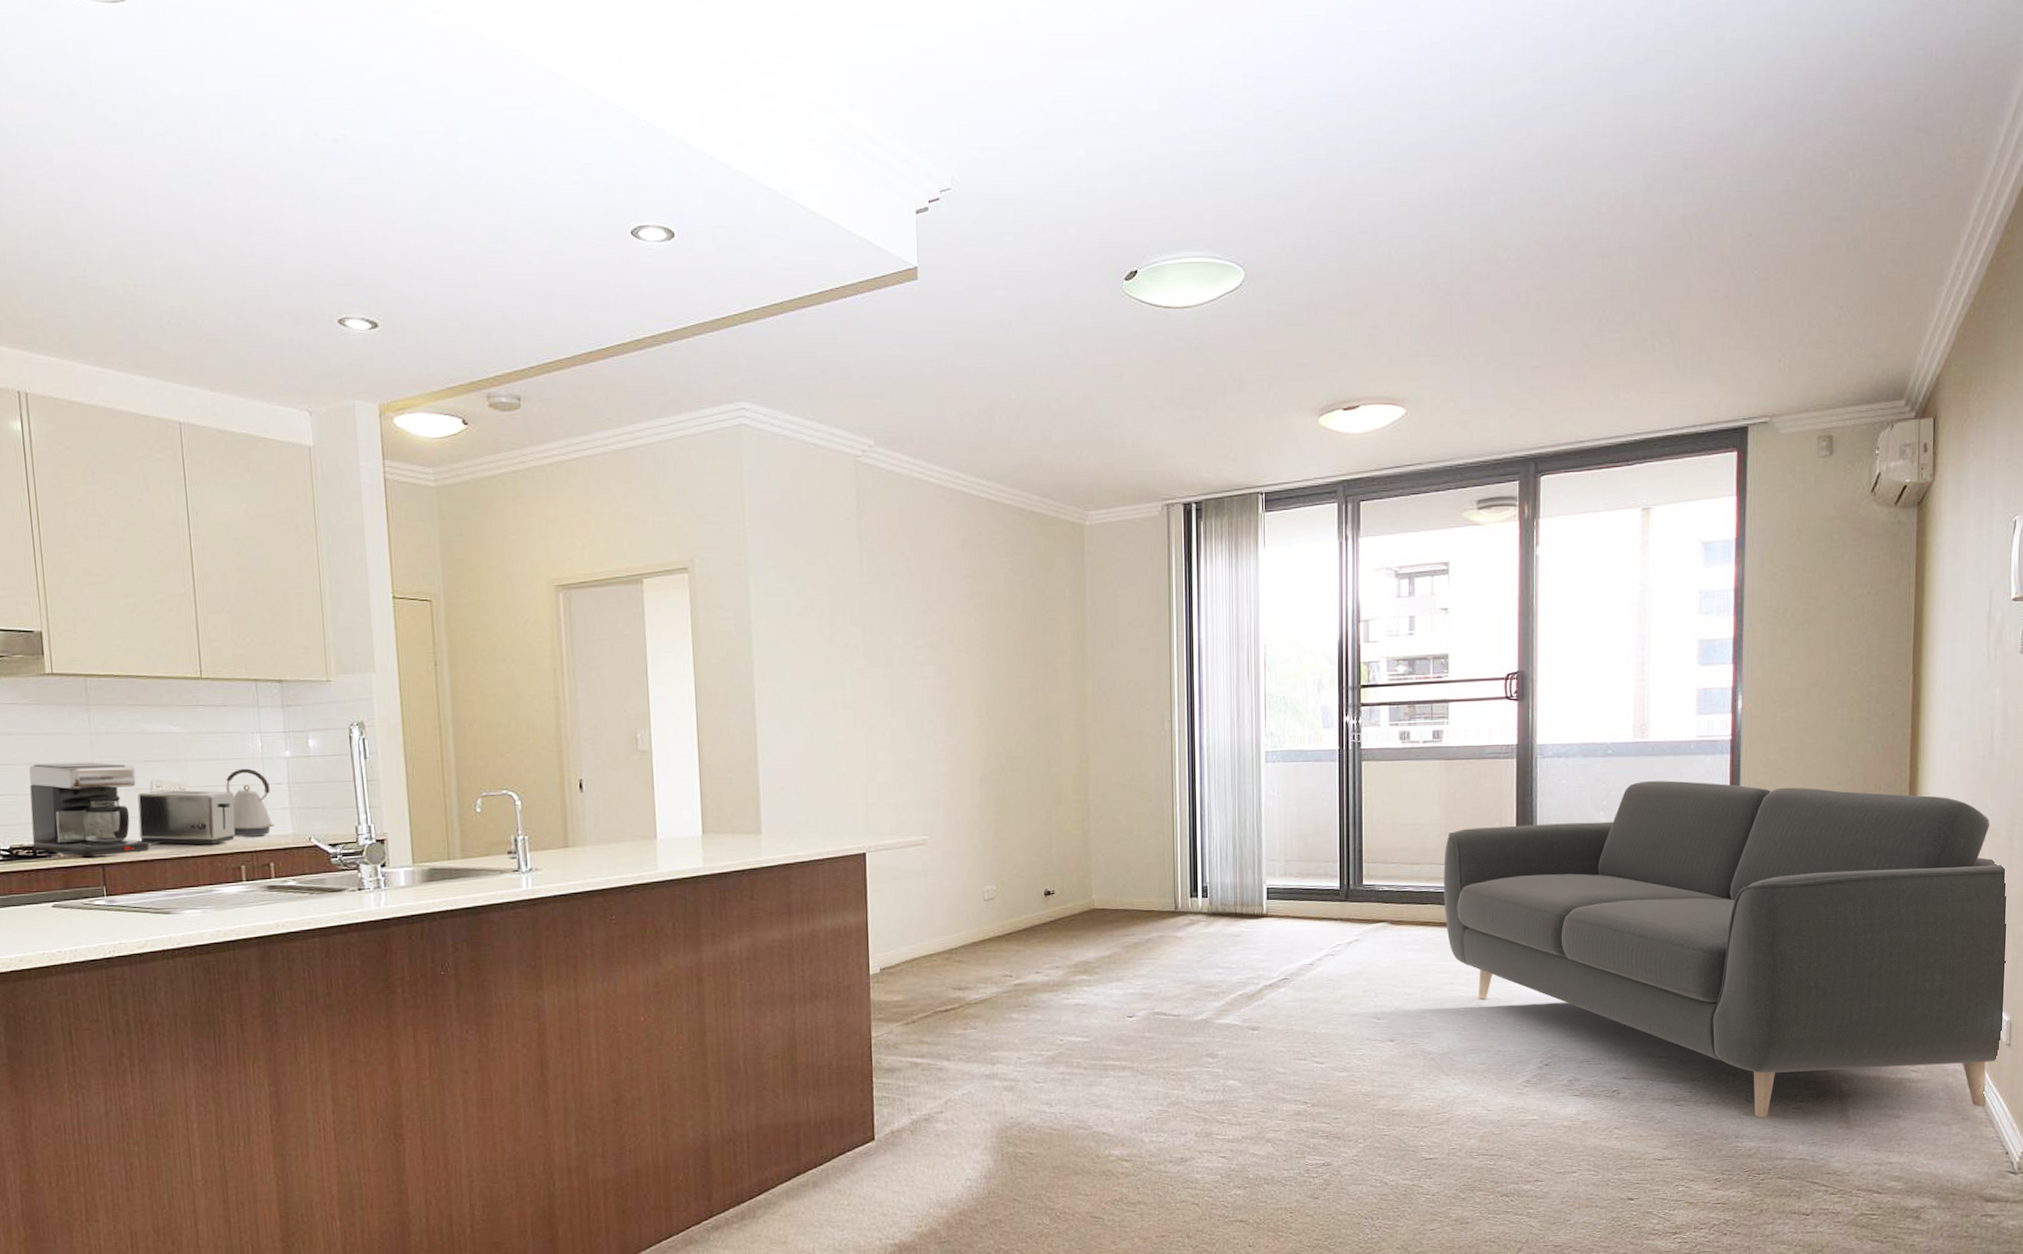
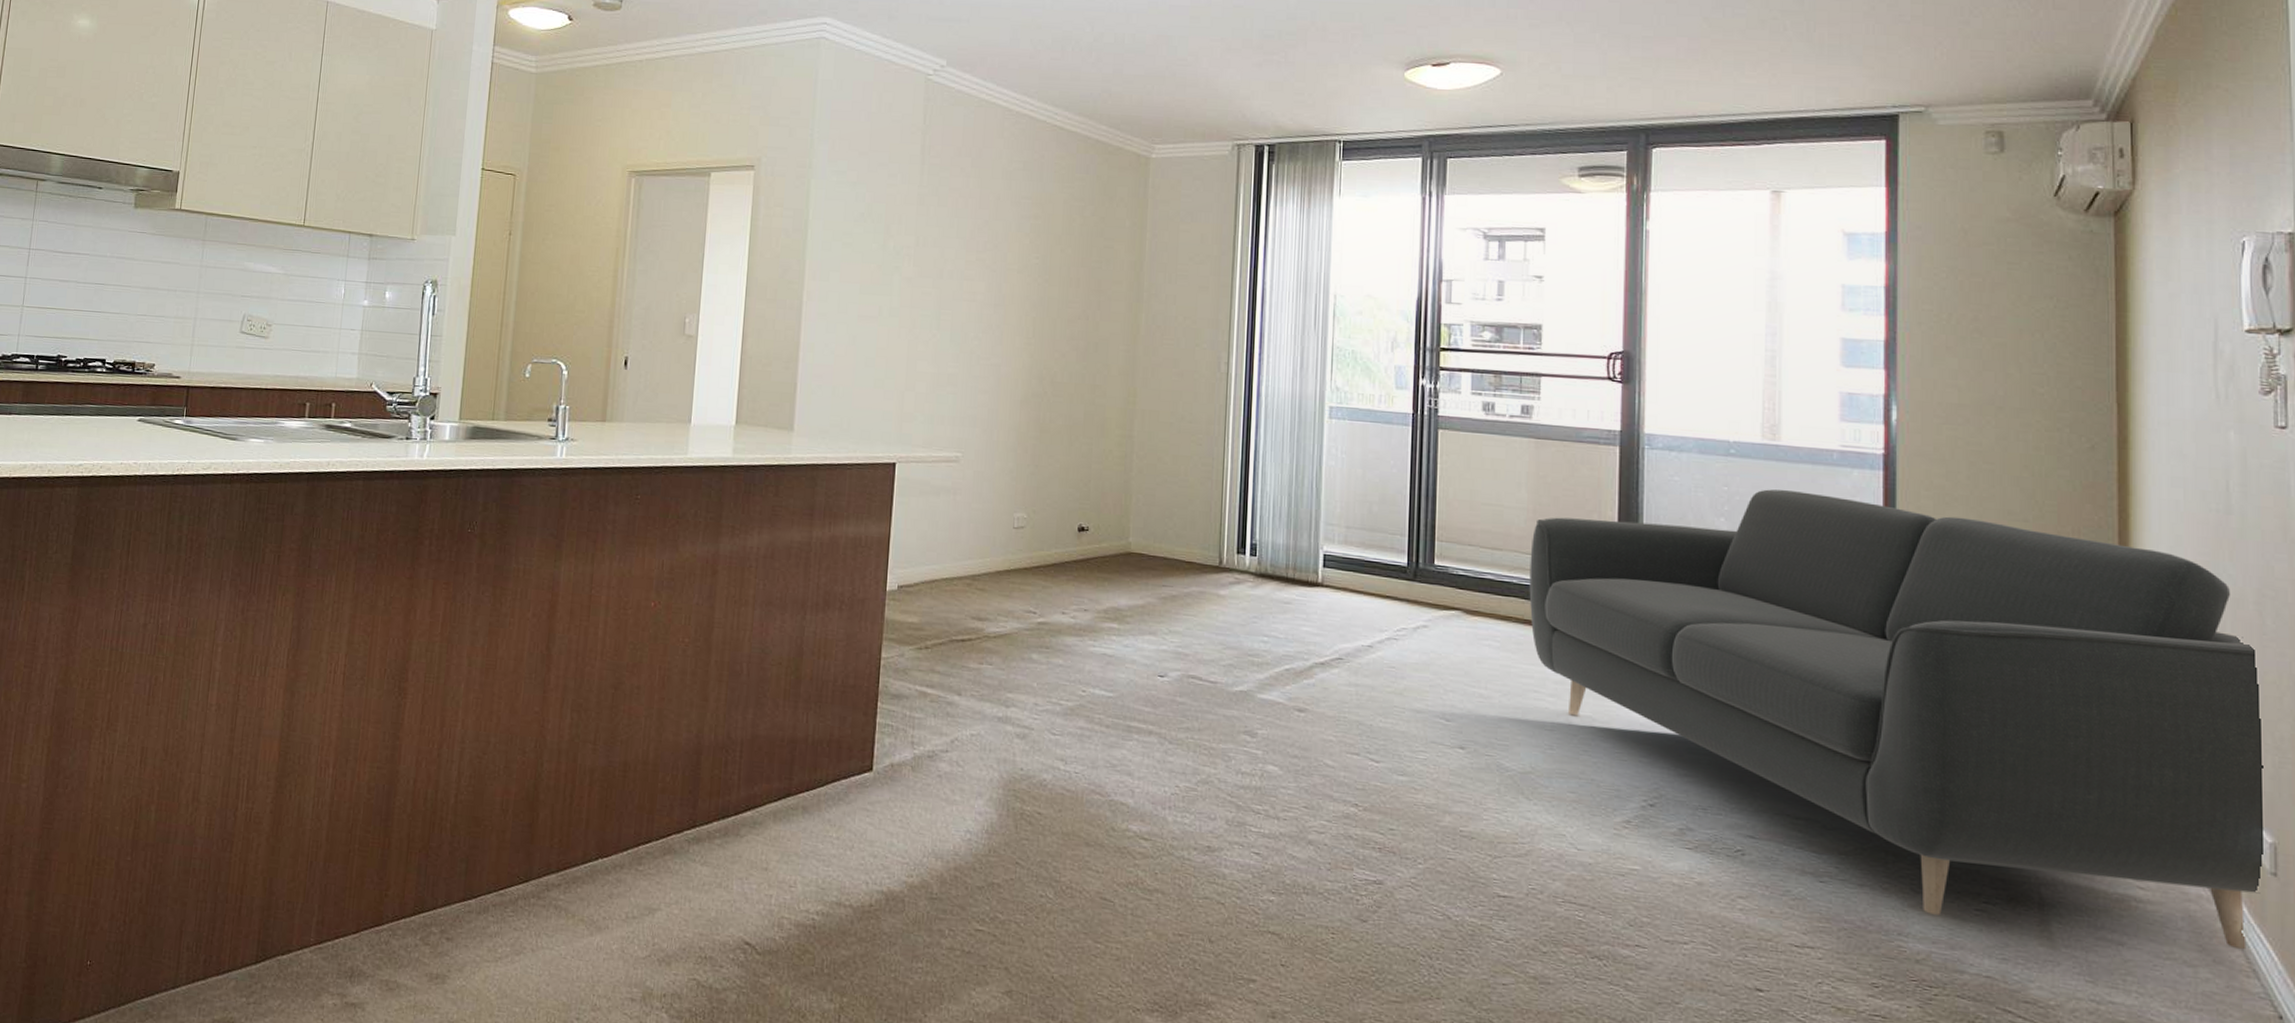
coffee maker: present [29,762,149,857] -> none [133,288,232,380]
toaster: present [137,789,236,845] -> none [223,323,312,380]
kettle: present [226,768,274,837] -> none [305,312,345,377]

